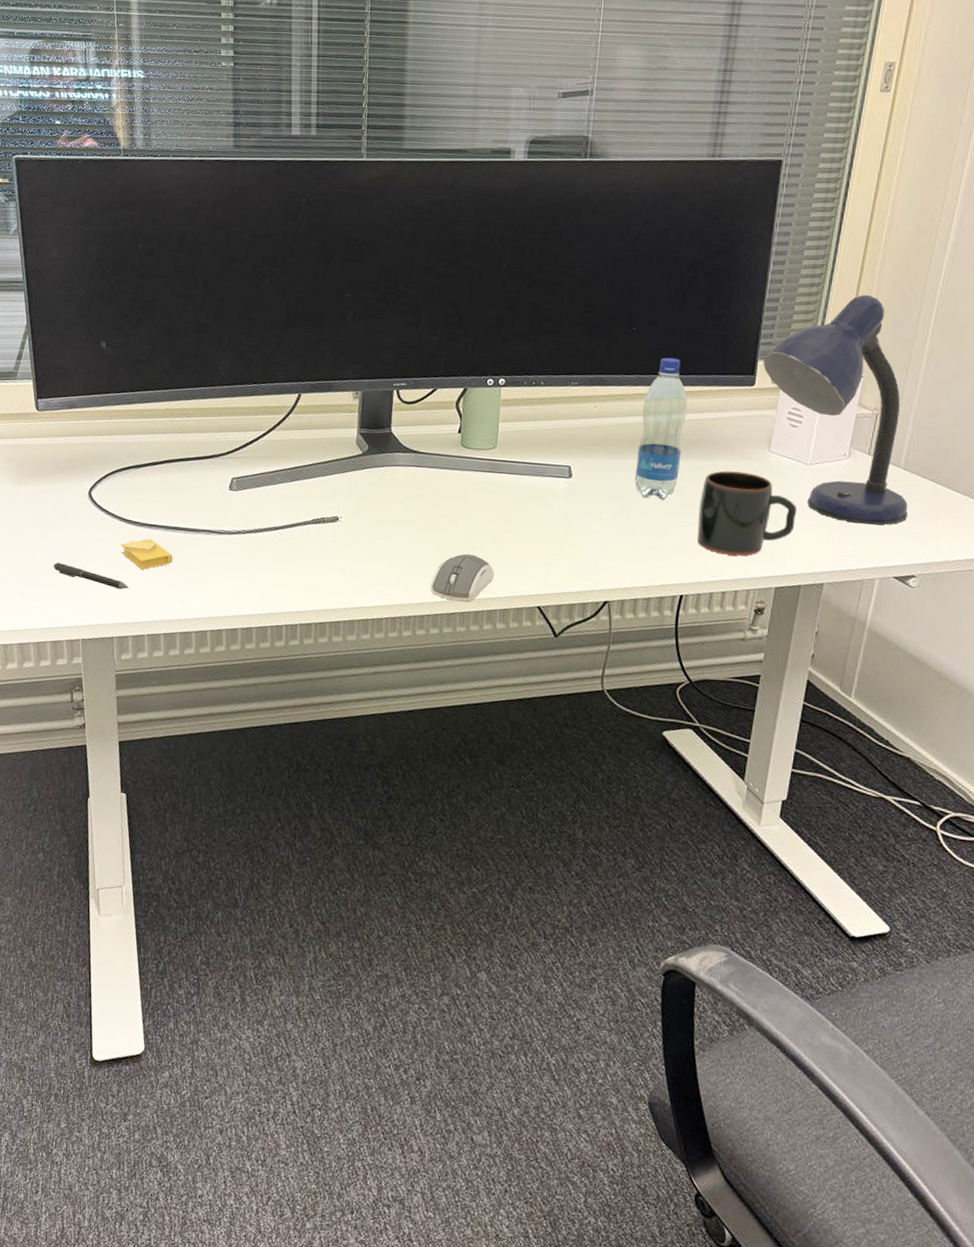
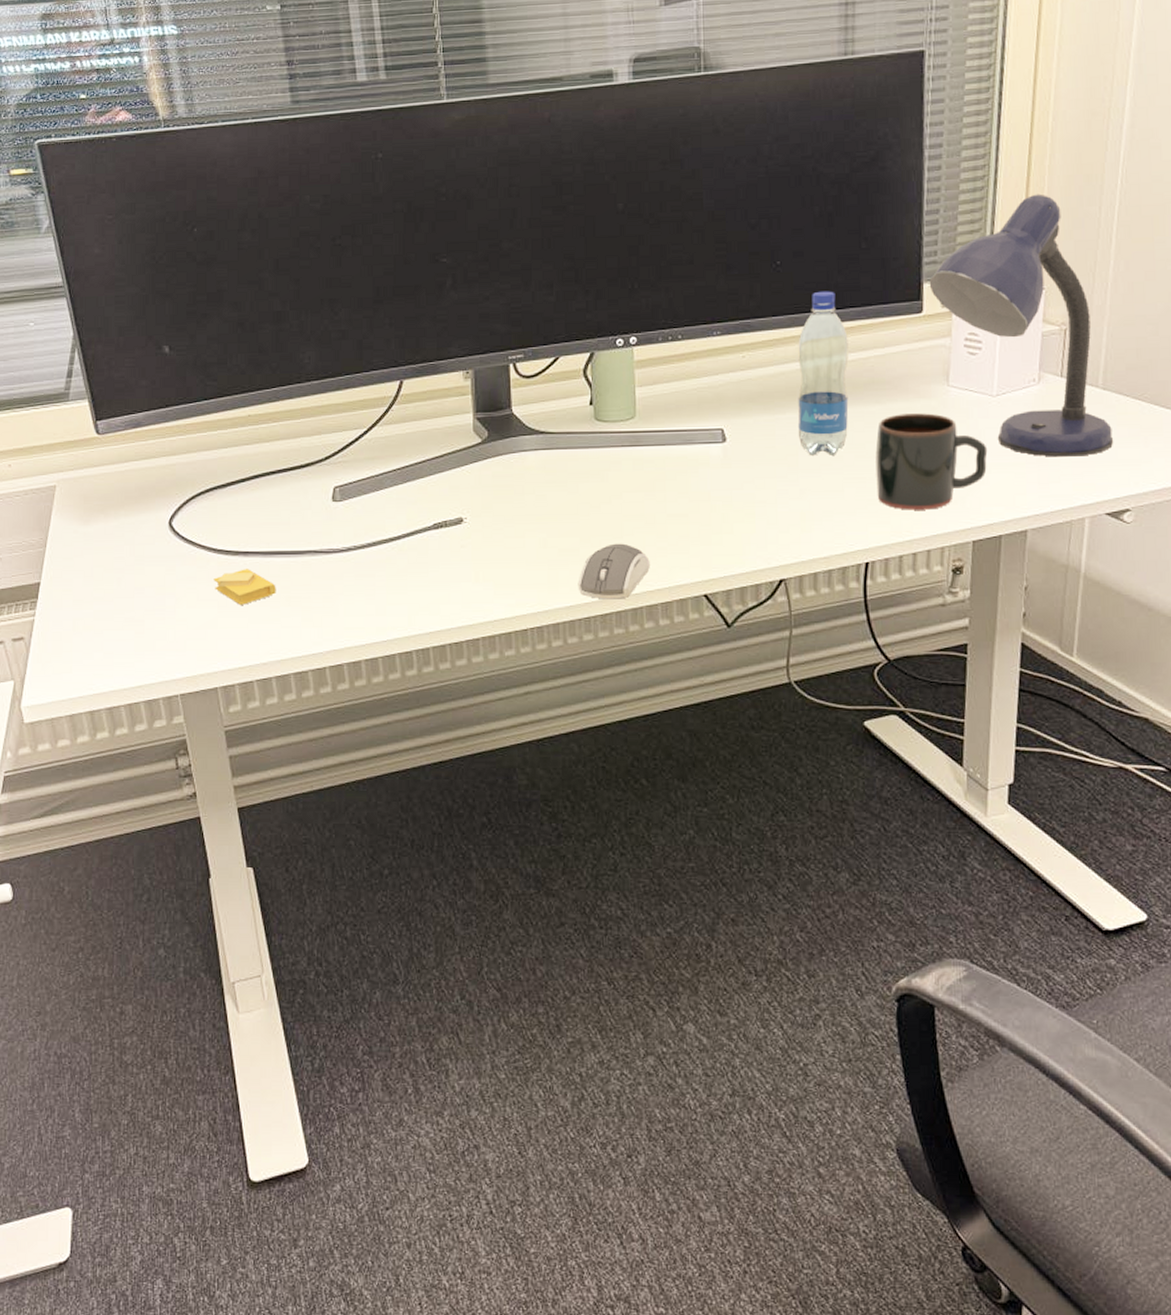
pen: present [53,562,129,590] -> none [137,608,229,632]

